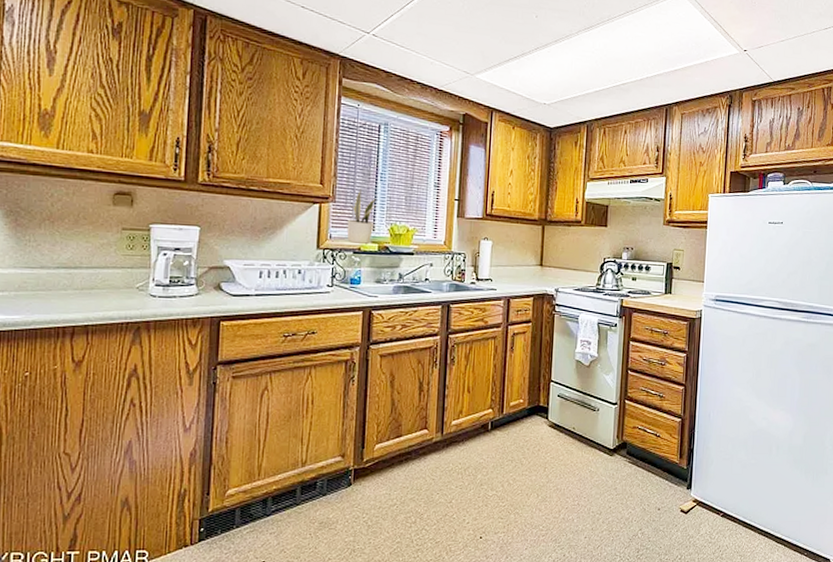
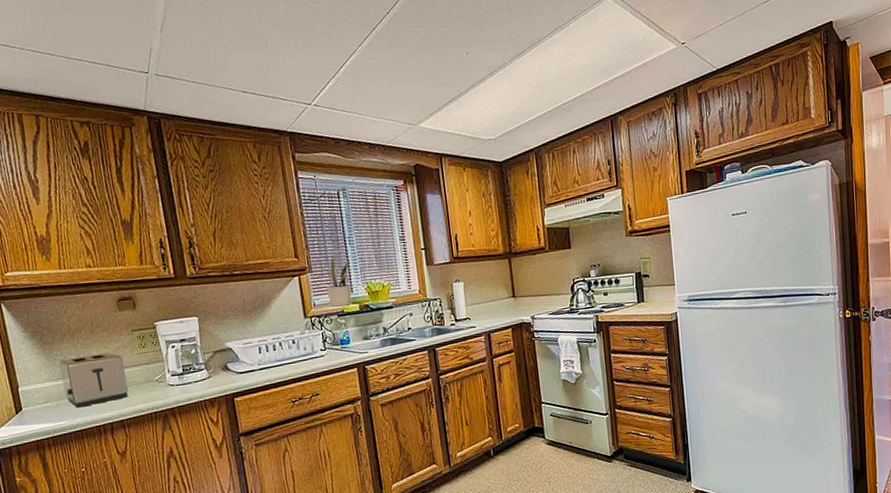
toaster: none [28,246,105,303] -> present [59,352,129,408]

